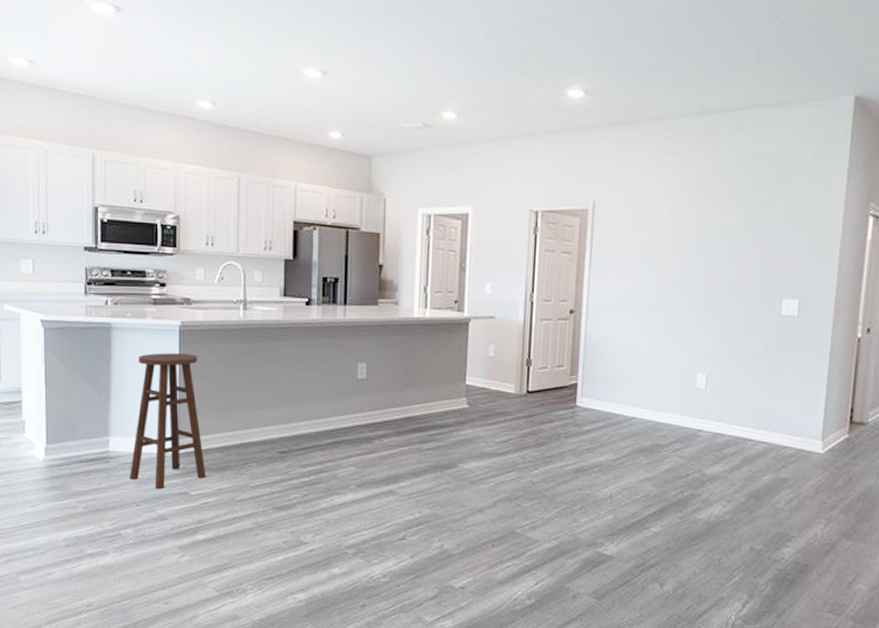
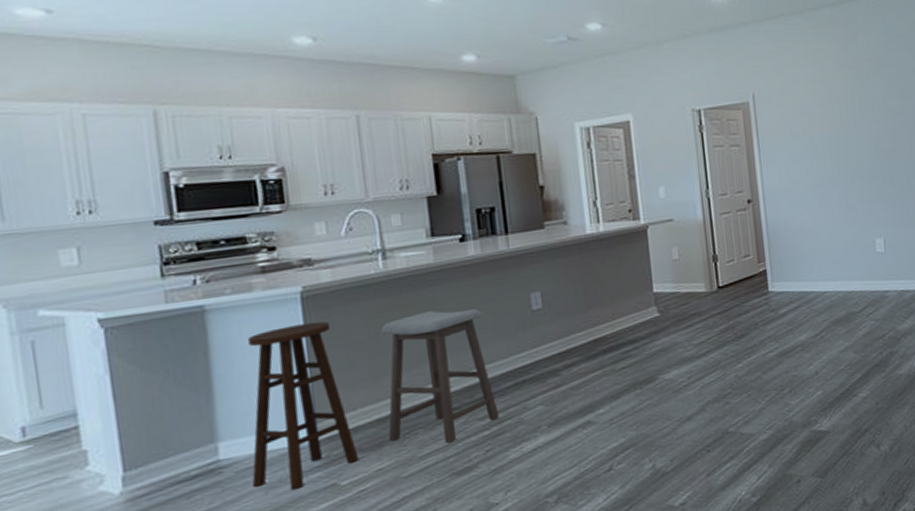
bar stool: none [230,362,318,481] -> present [381,309,500,444]

